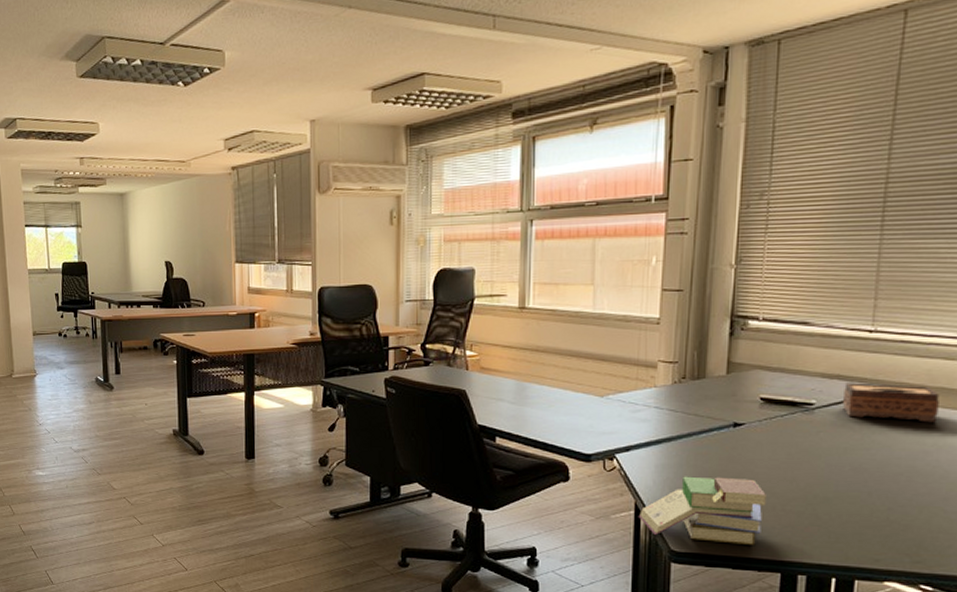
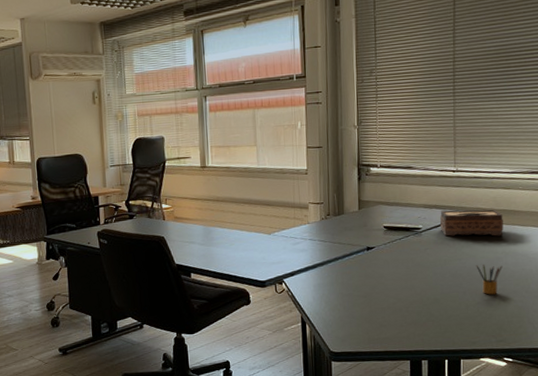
book: present [638,476,766,545] -> none [304,289,395,342]
pencil box: none [890,459,931,500] -> present [476,265,502,295]

